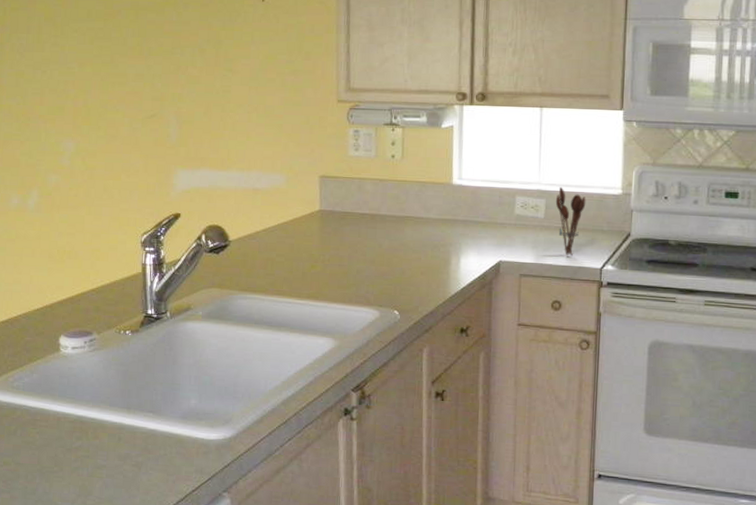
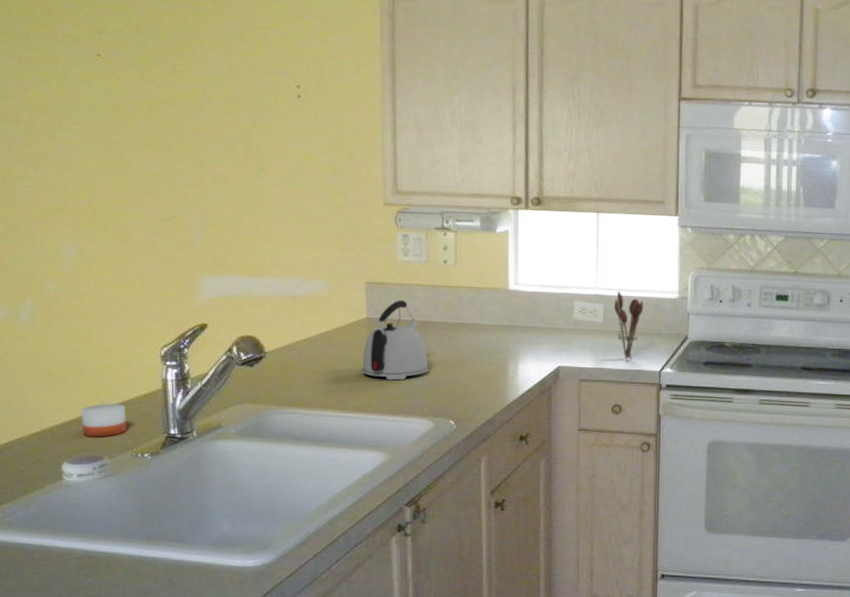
candle: none [75,284,112,314] -> present [81,404,127,437]
kettle: none [314,193,375,271] -> present [361,300,428,381]

